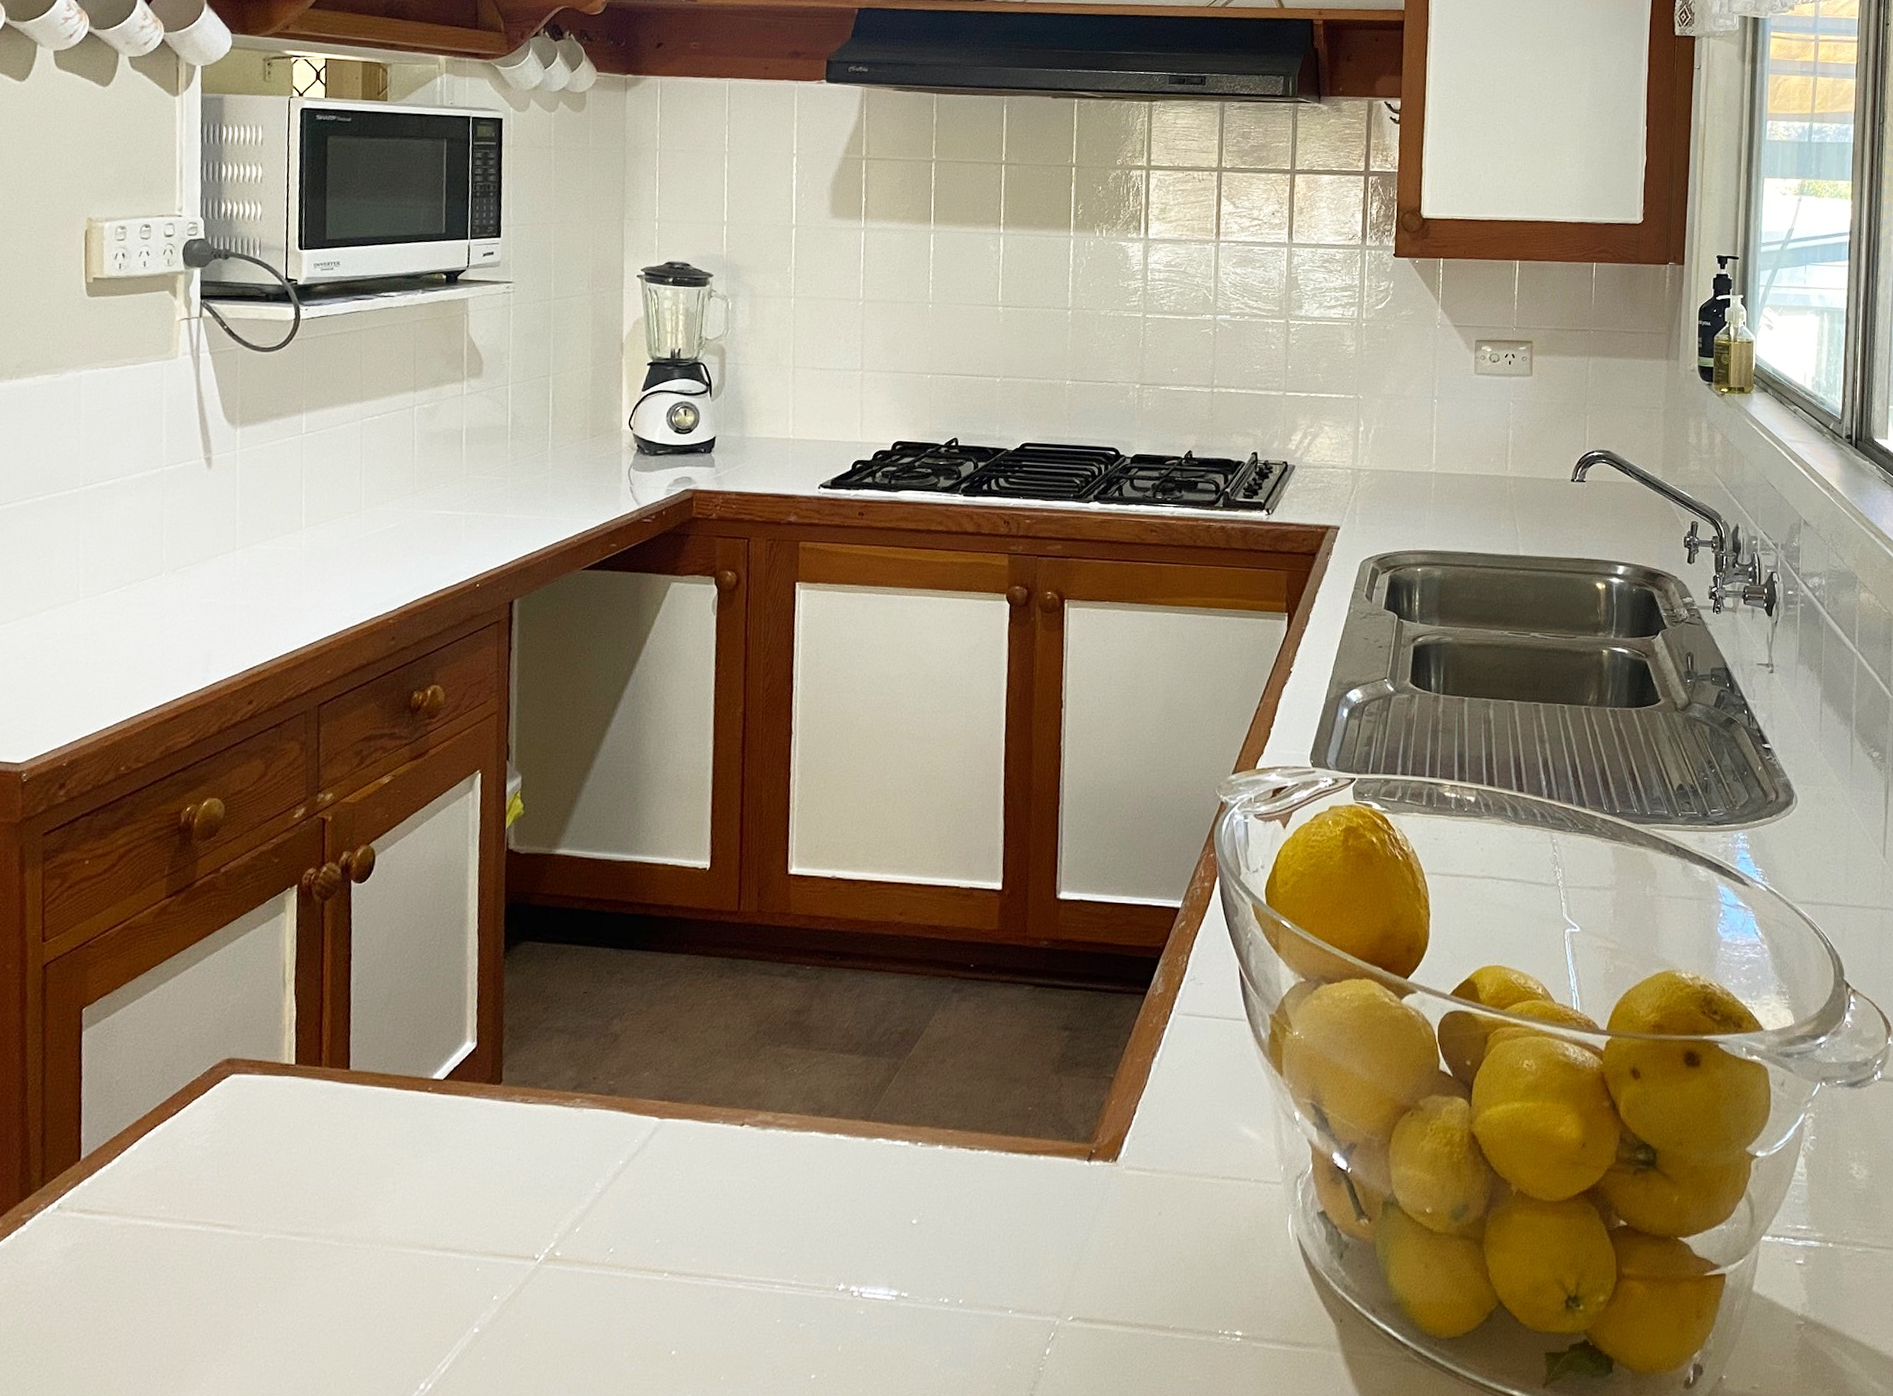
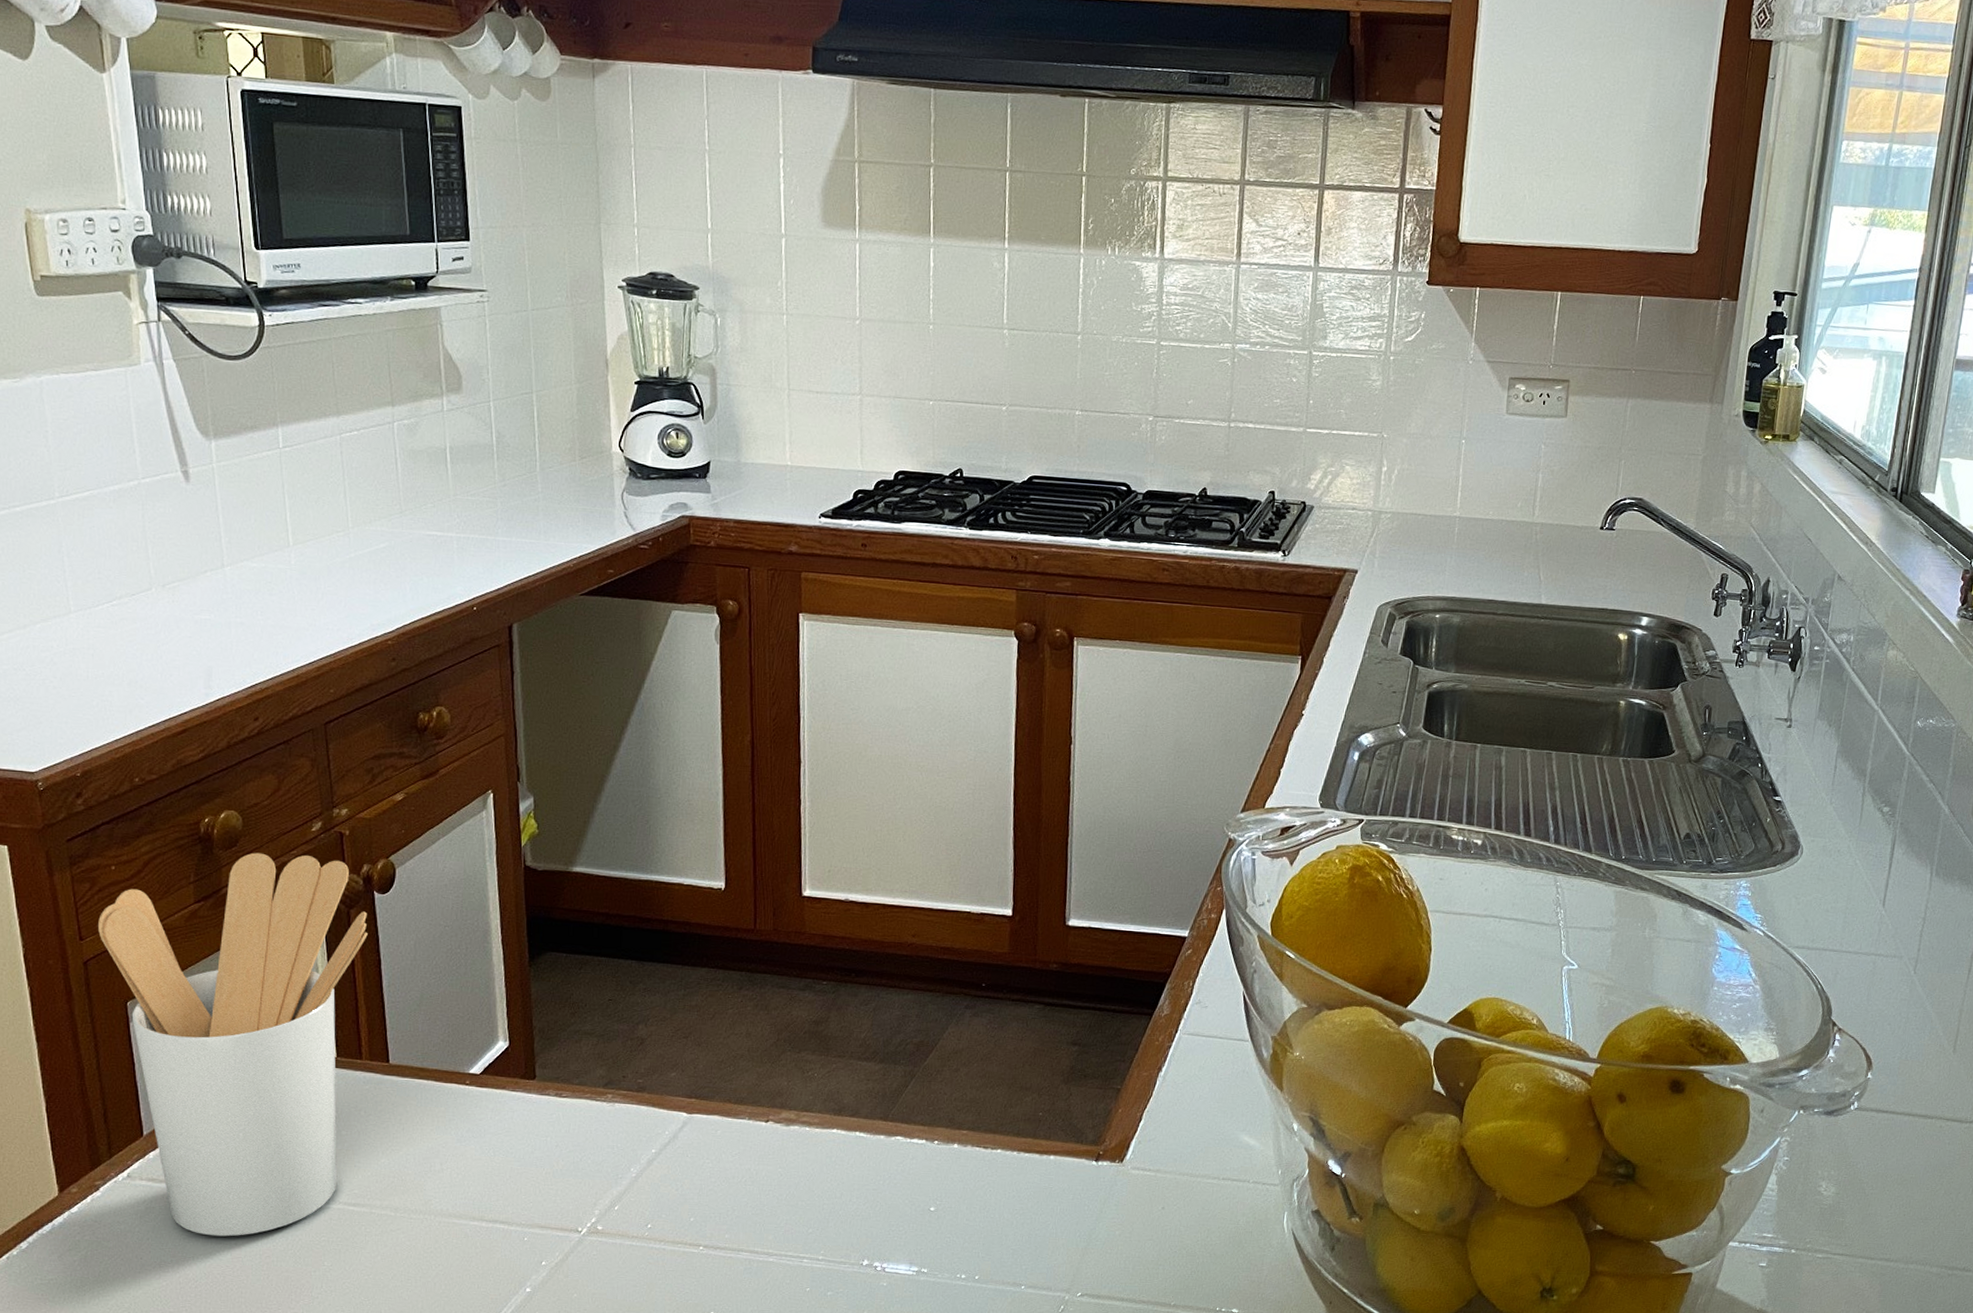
utensil holder: none [62,842,342,1276] -> present [98,852,368,1237]

